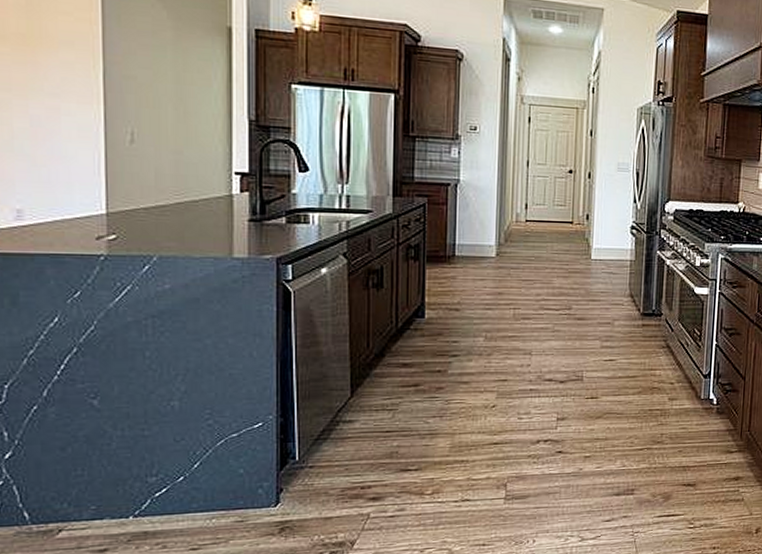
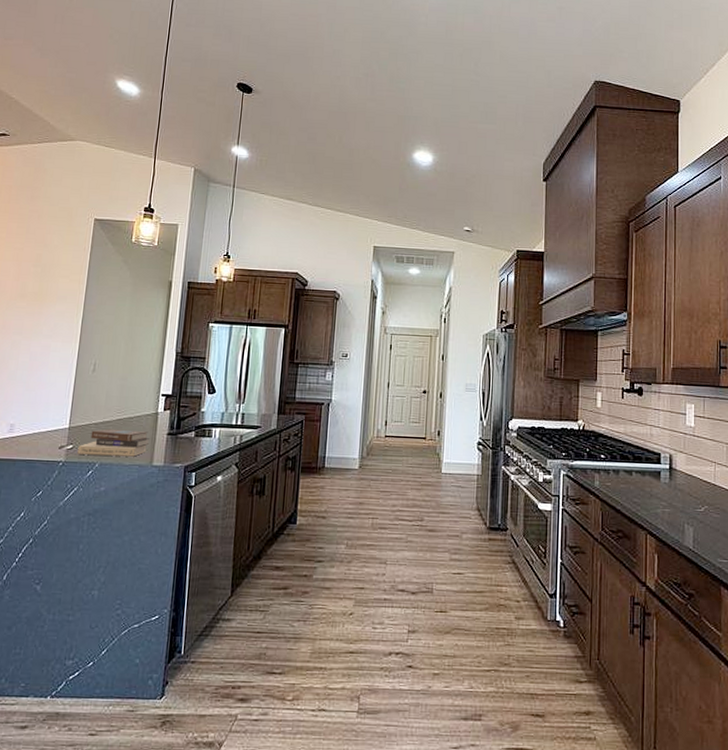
books: none [124,214,226,248] -> present [77,428,150,457]

